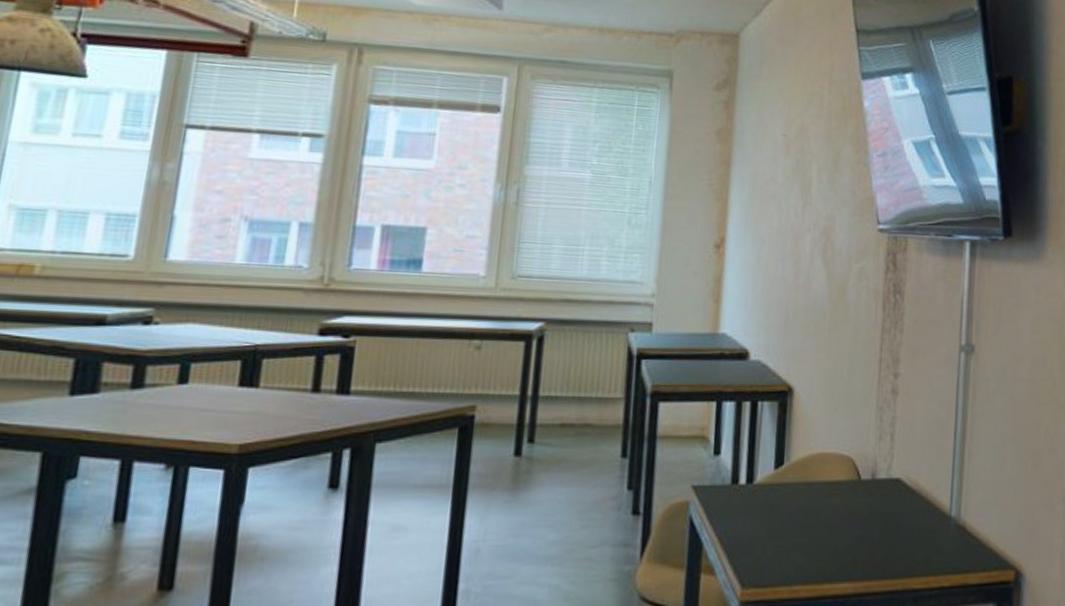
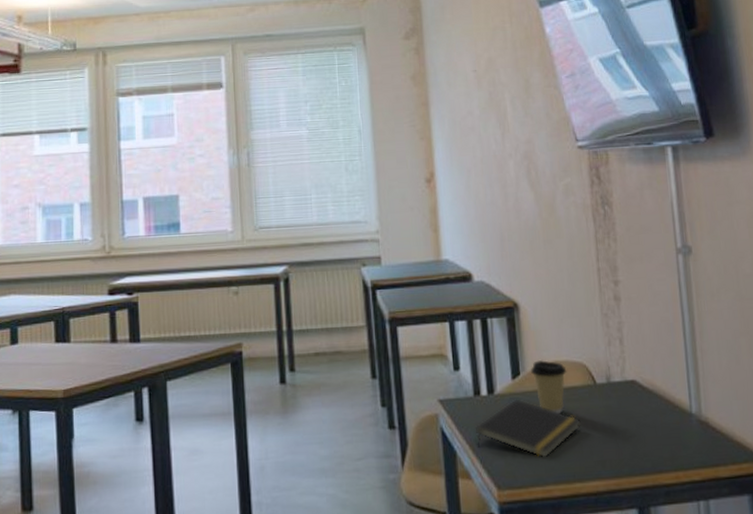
notepad: none [726,490,839,556] -> present [474,399,581,458]
coffee cup: none [796,449,833,508] -> present [531,359,567,413]

